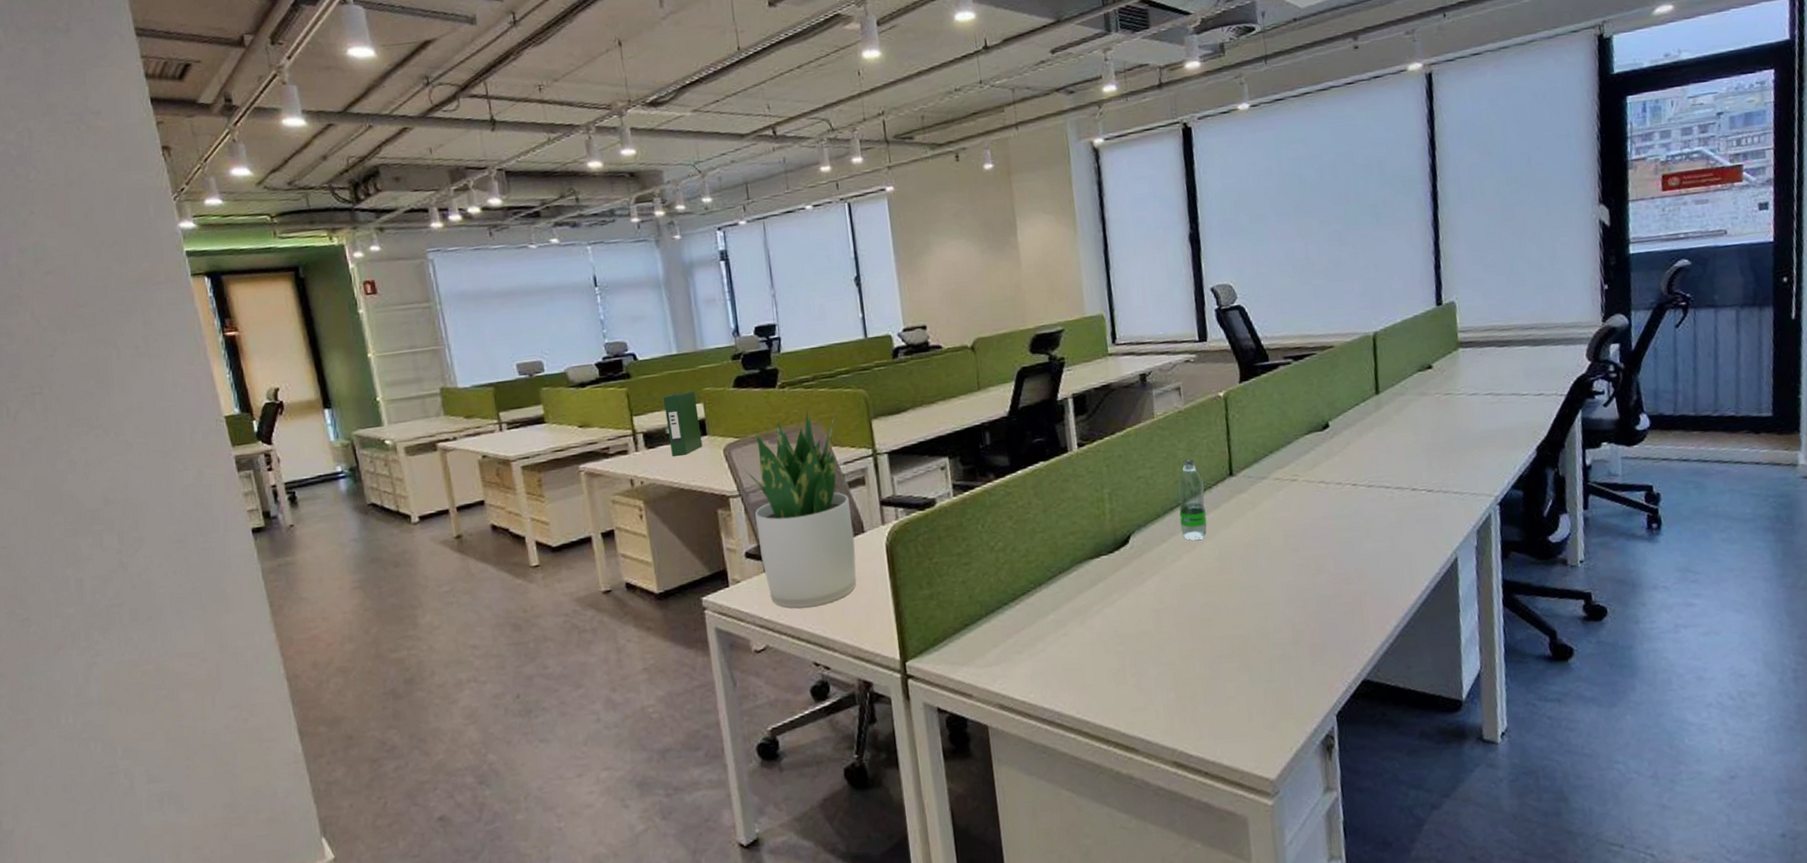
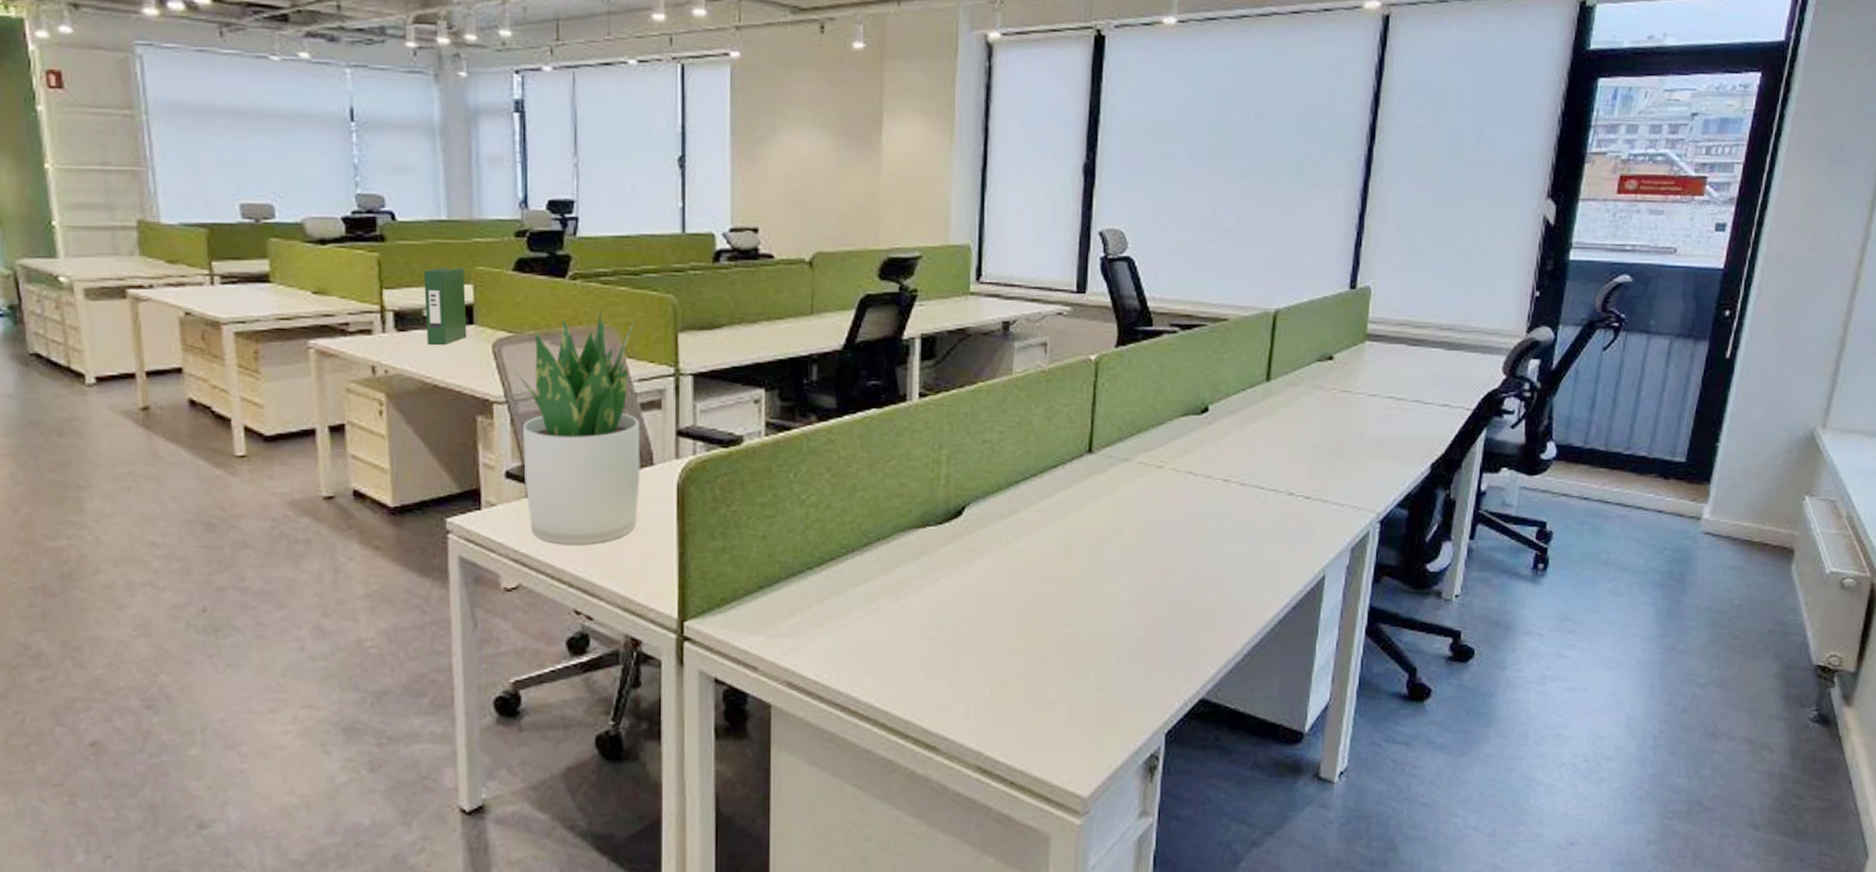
bottle: present [1177,459,1207,540] -> none [1023,427,1057,521]

